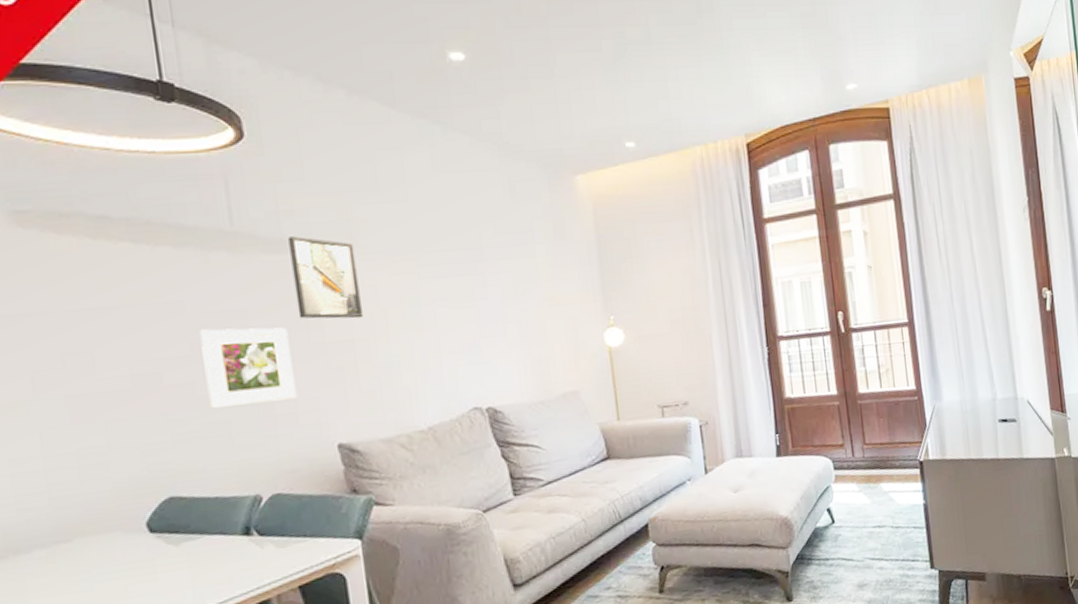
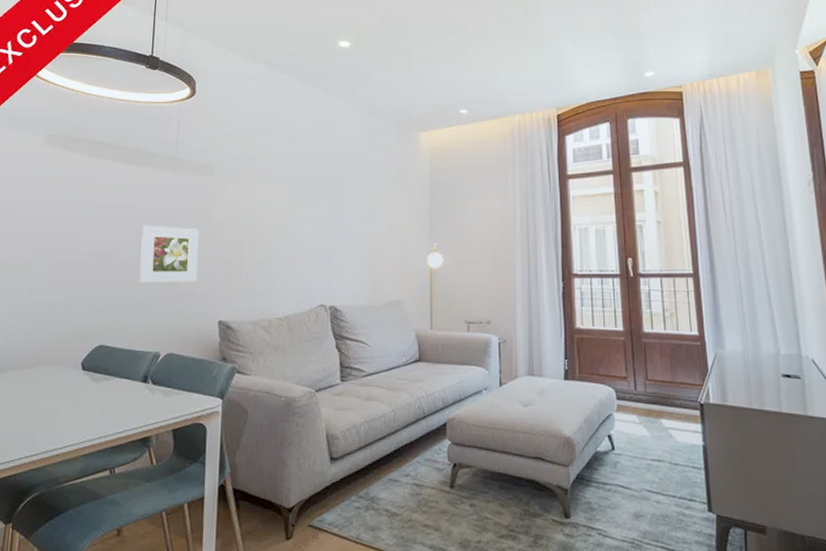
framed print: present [288,236,363,319] -> none [208,164,254,227]

